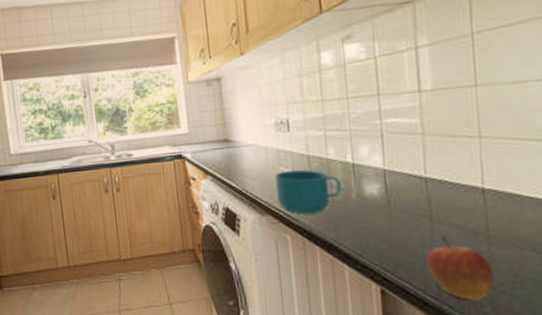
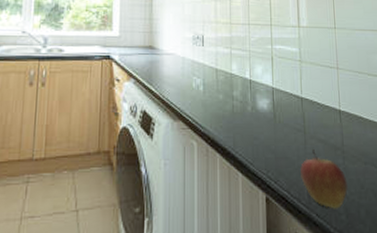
cup: present [274,169,341,214] -> none [188,80,240,122]

